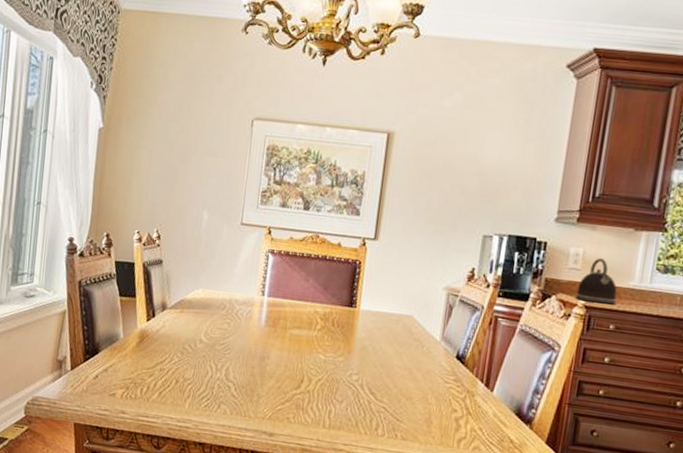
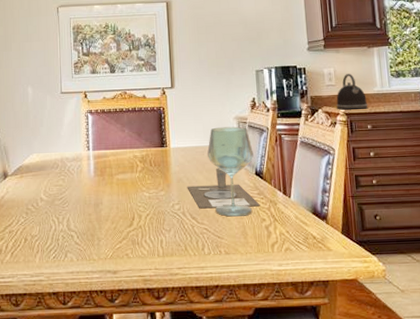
place setting: none [371,342,454,394] -> present [187,168,260,208]
wine glass: none [399,295,460,402] -> present [207,126,254,217]

